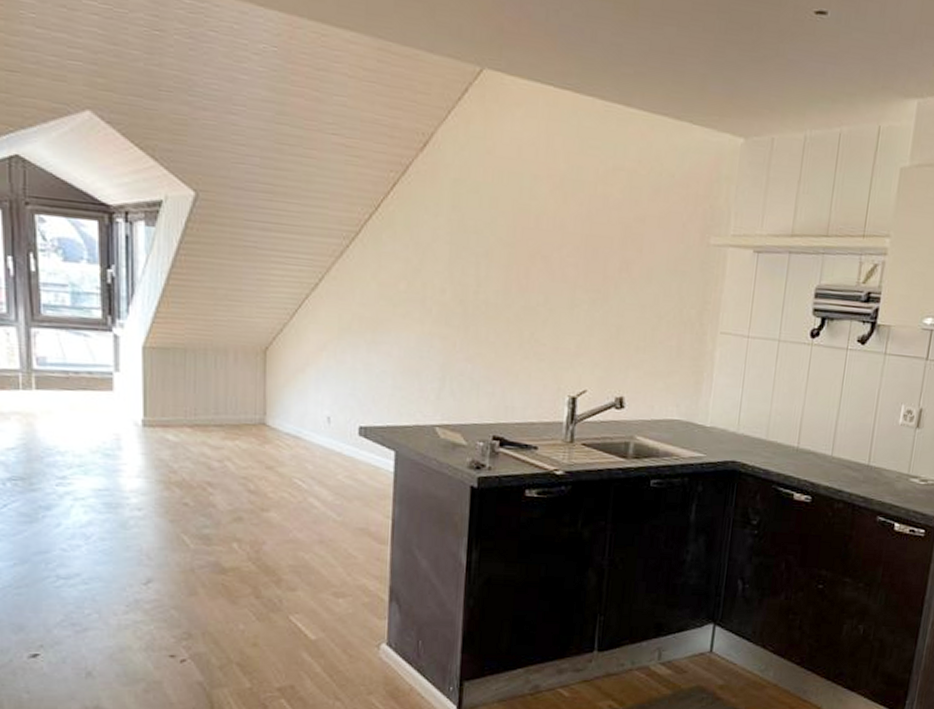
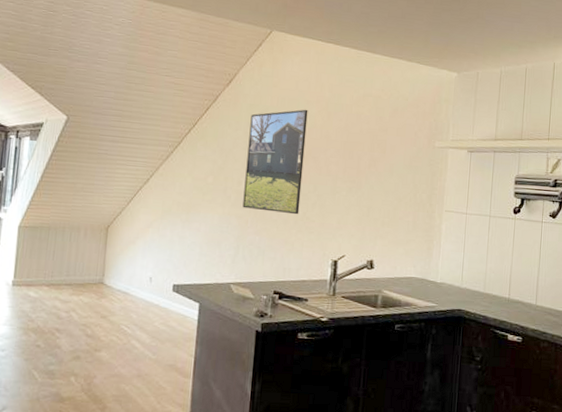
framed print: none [448,187,536,336] -> present [242,109,308,215]

